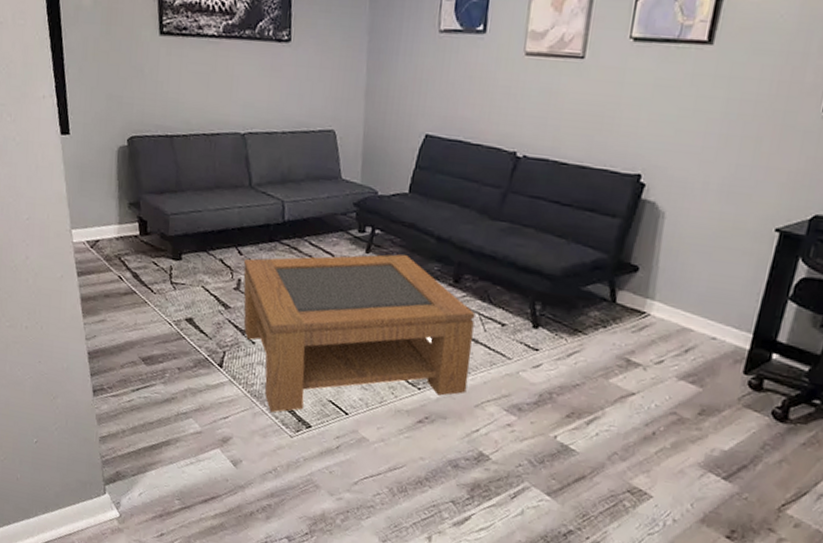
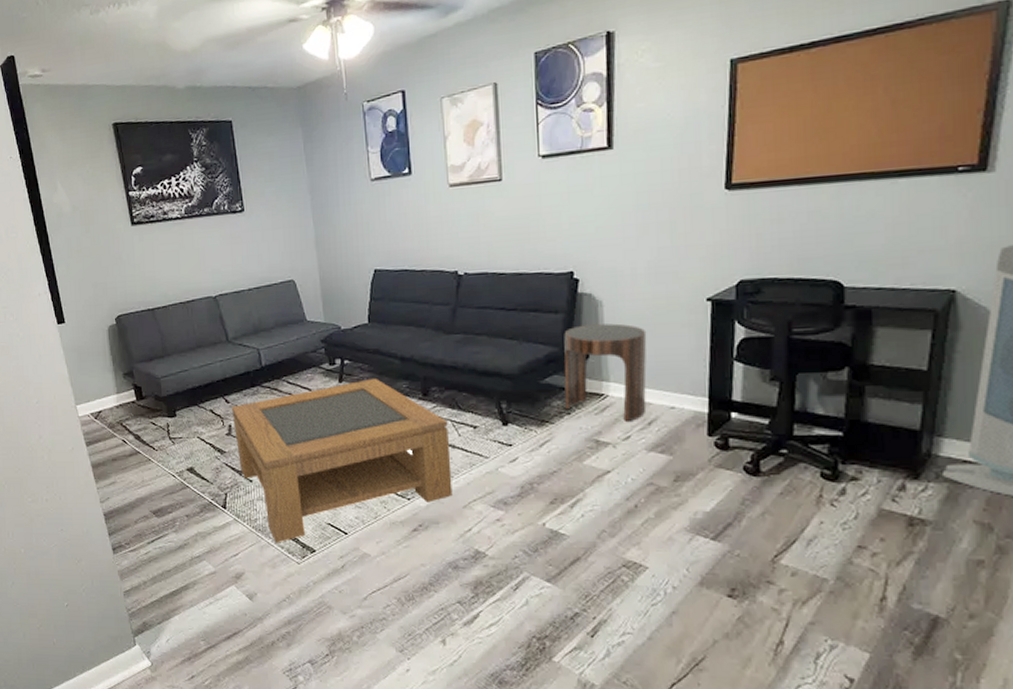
side table: none [602,234,705,346] -> present [564,323,647,423]

